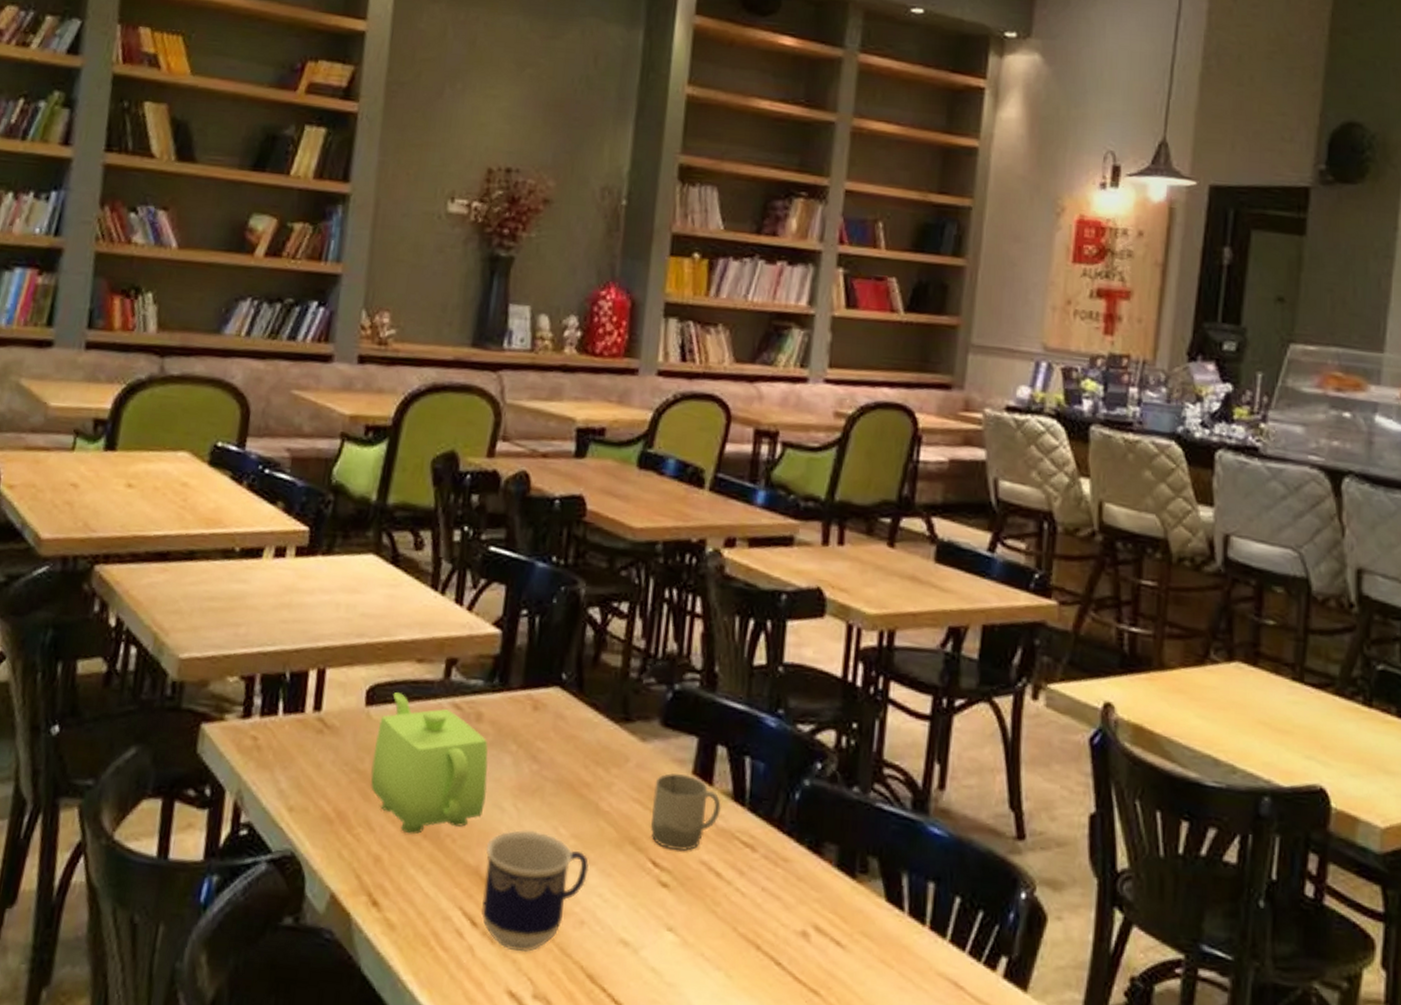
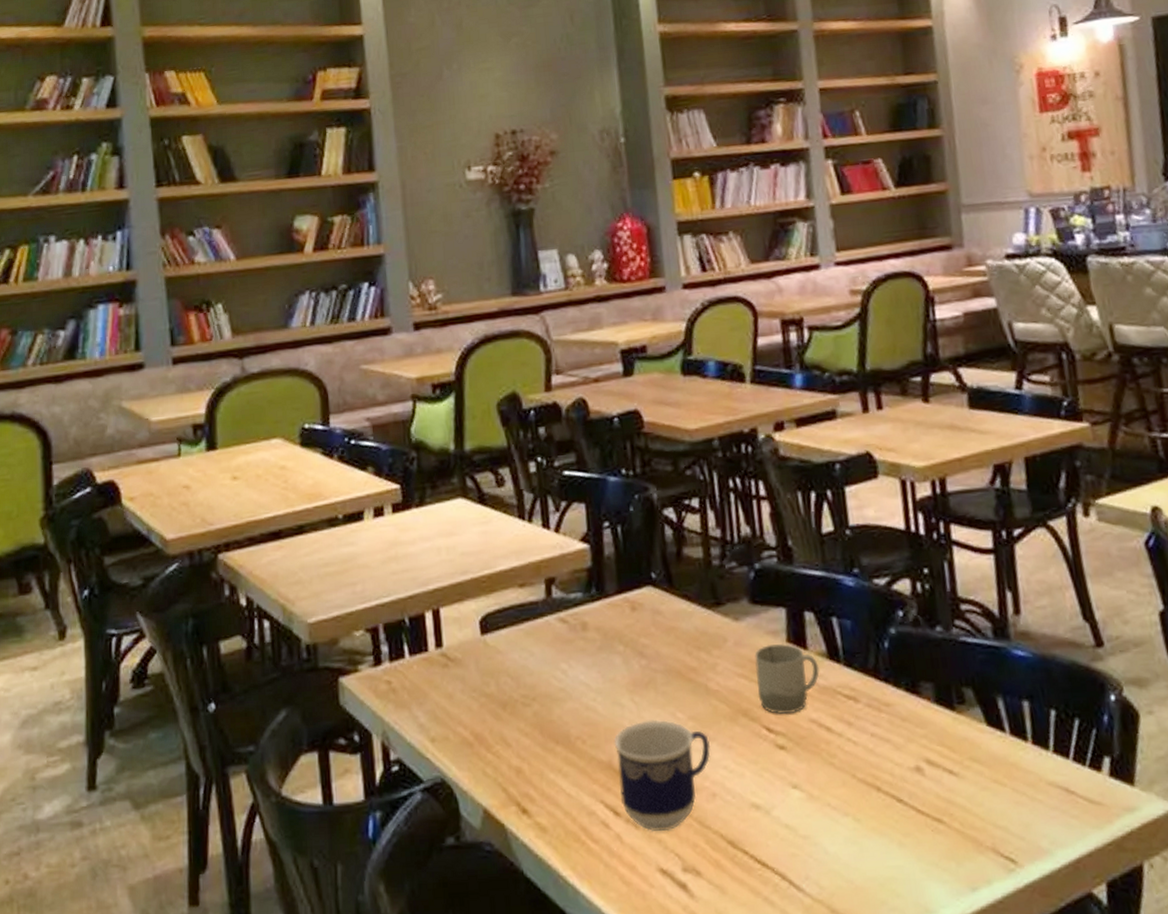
teapot: present [370,692,488,835] -> none [496,618,605,743]

